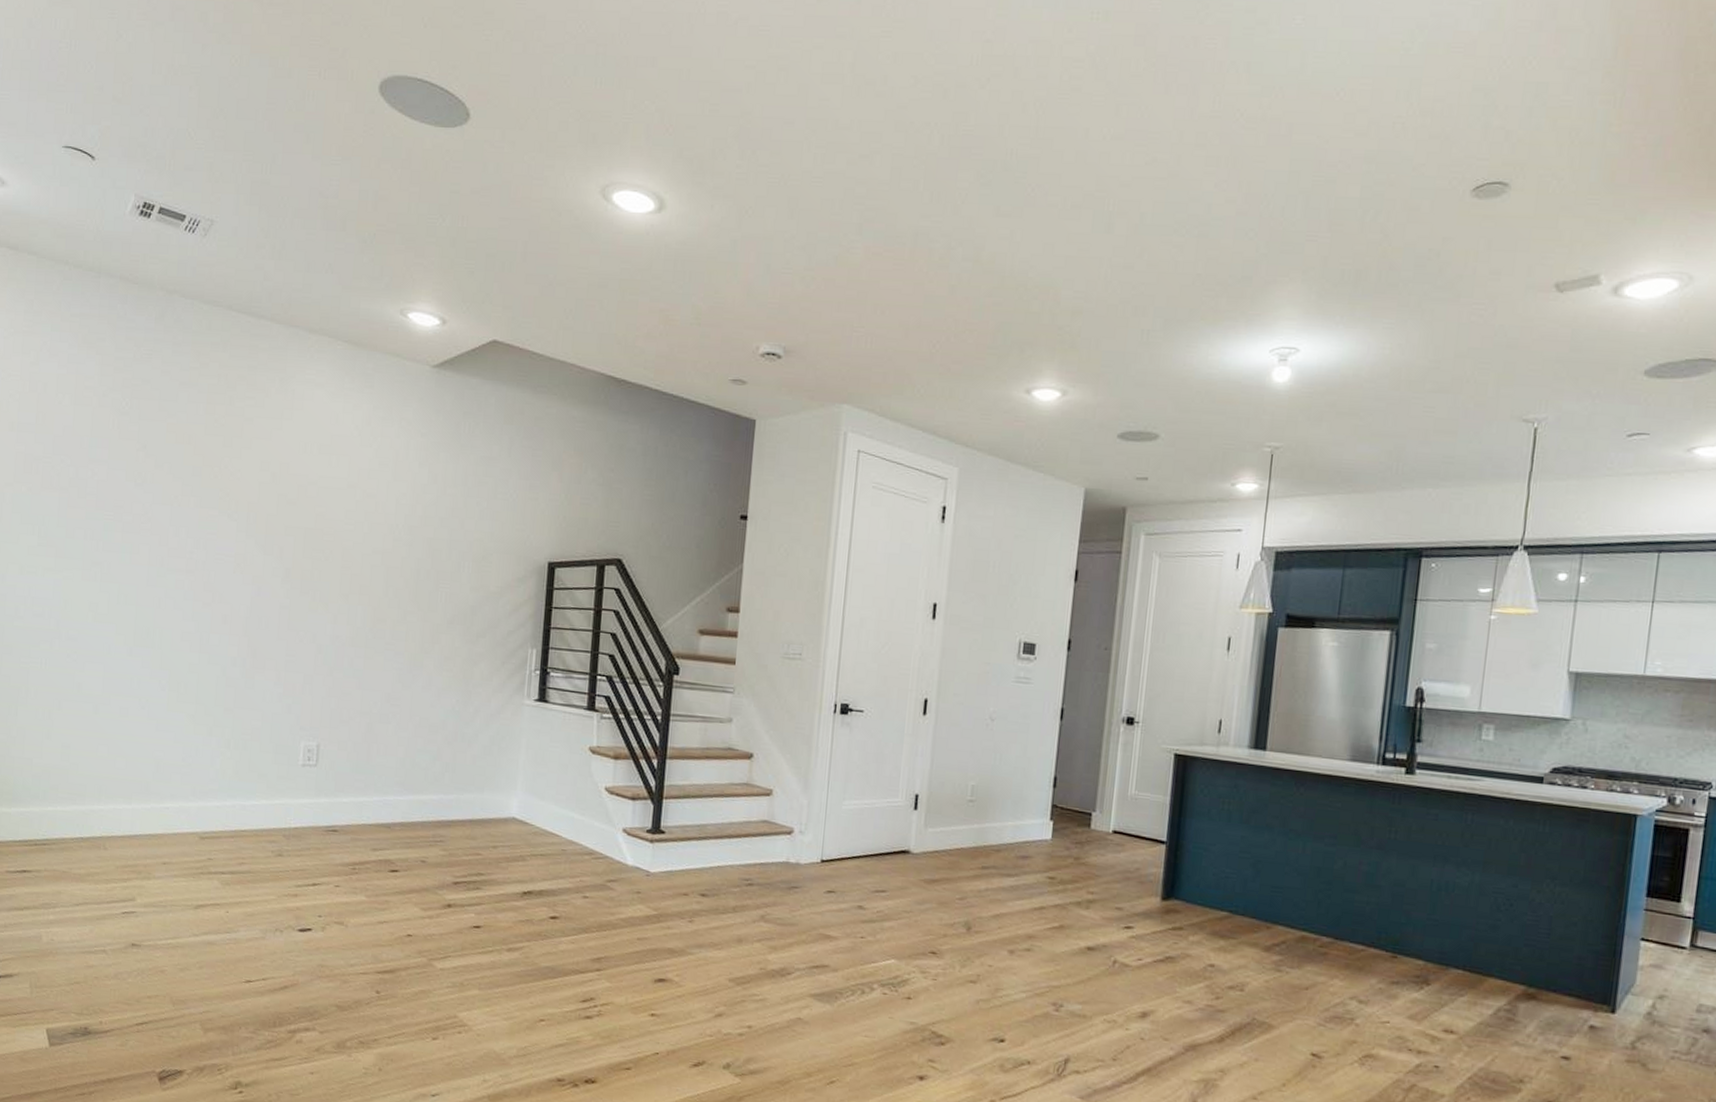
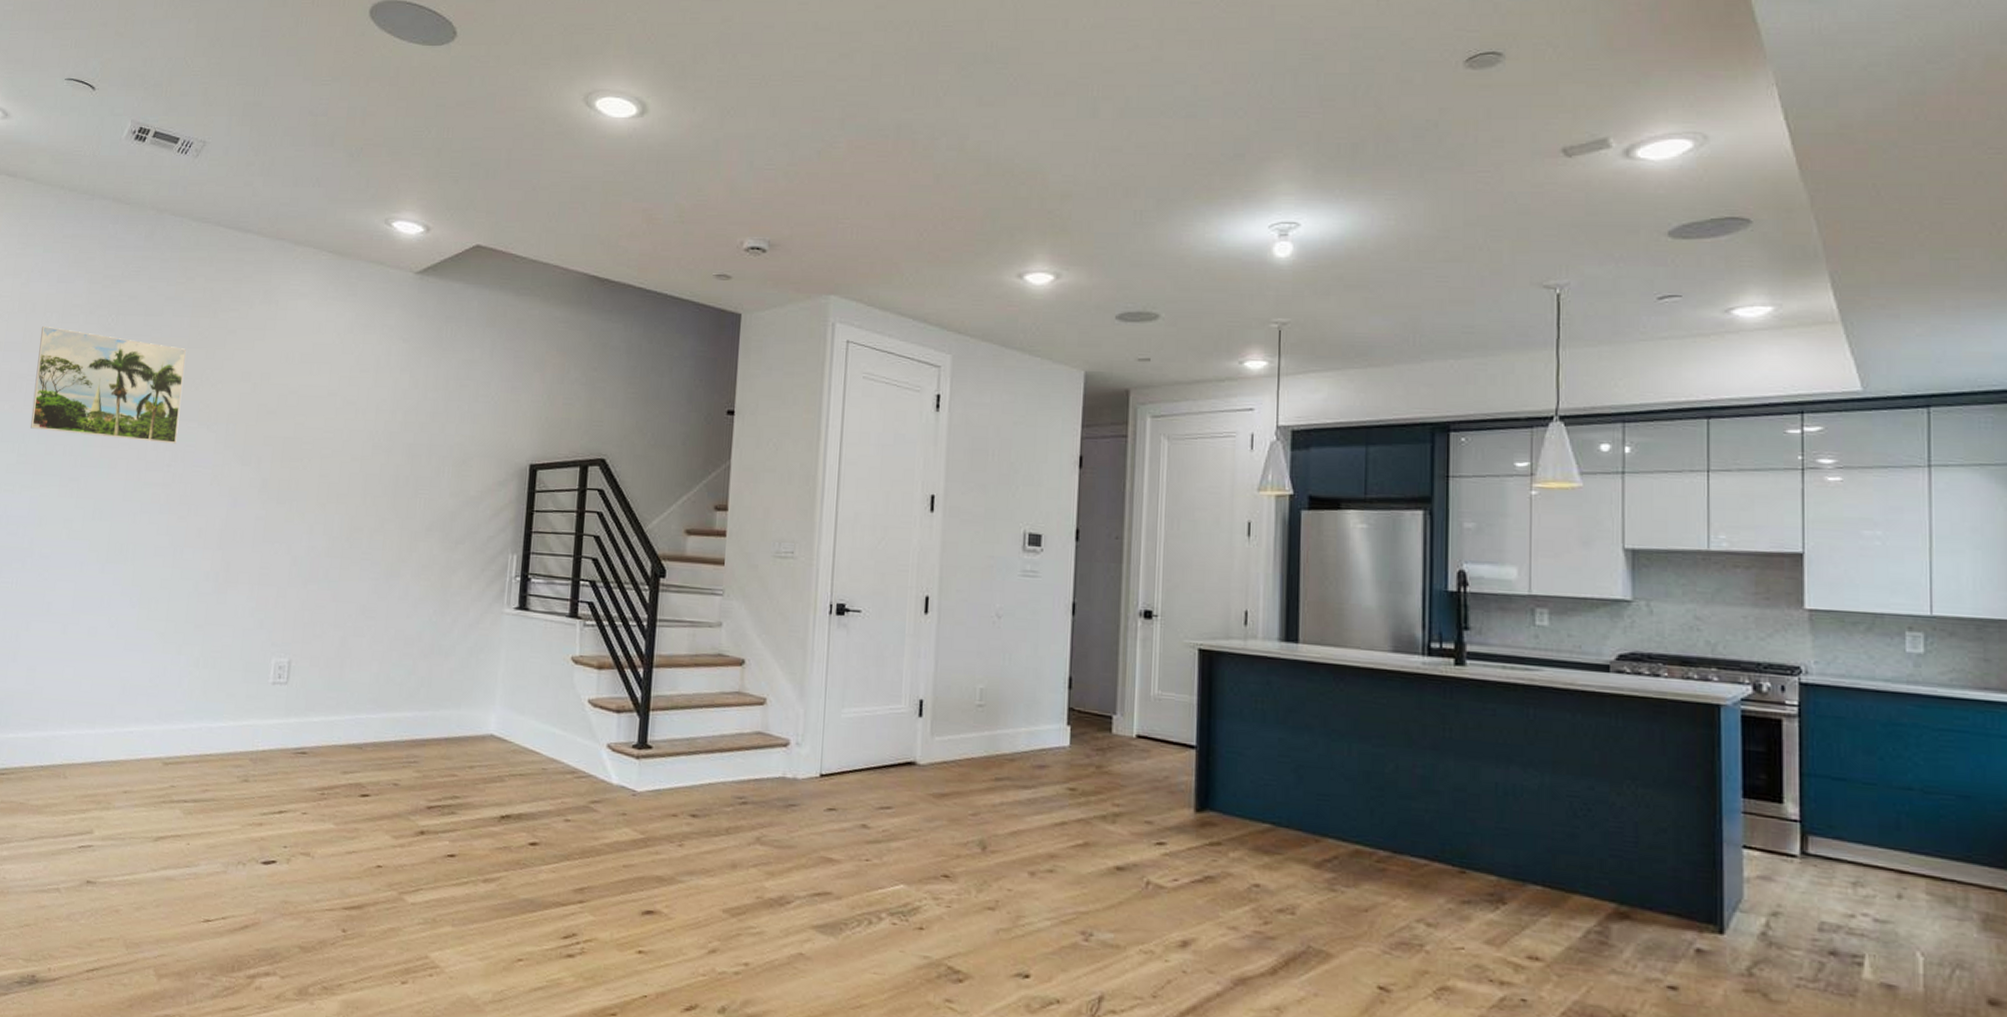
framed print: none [49,408,203,531] -> present [30,326,186,444]

